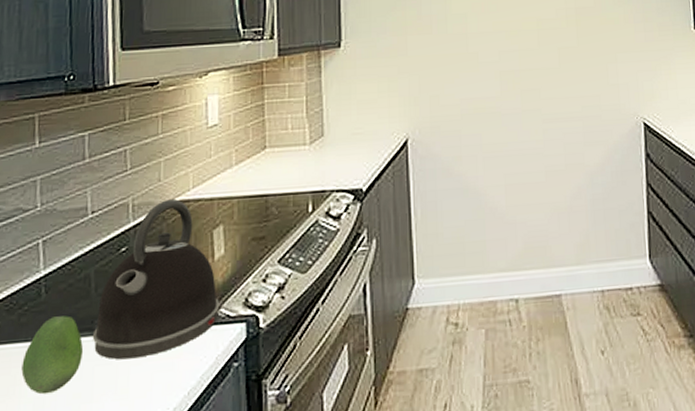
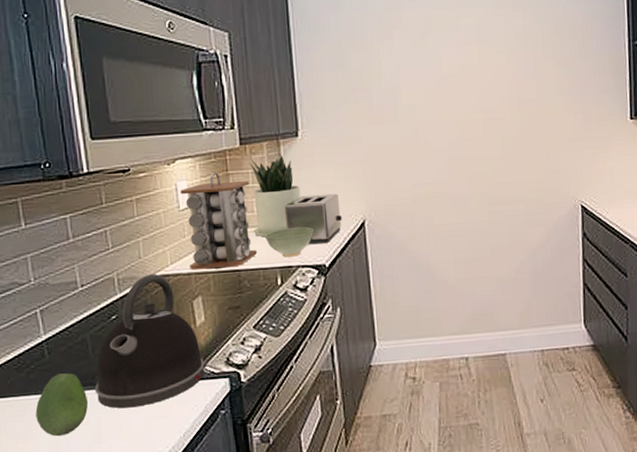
spice rack: none [210,84,289,194] -> present [180,171,258,269]
planter: none [285,67,340,157] -> present [249,155,301,237]
bowl: none [297,146,352,181] -> present [264,226,314,258]
toaster: none [321,109,383,165] -> present [284,193,342,244]

